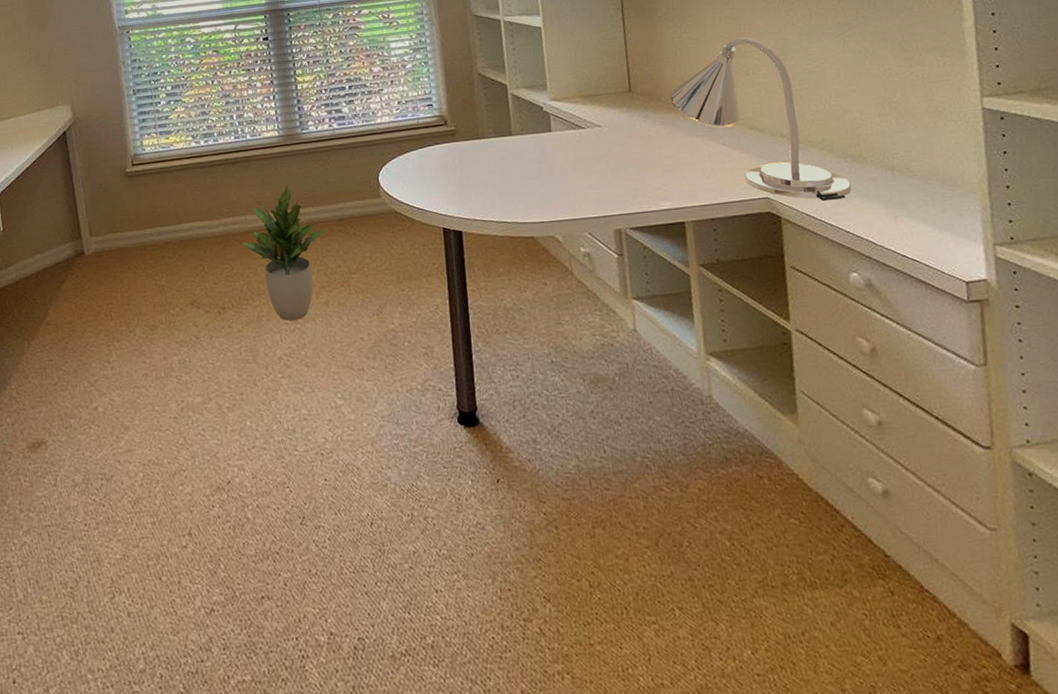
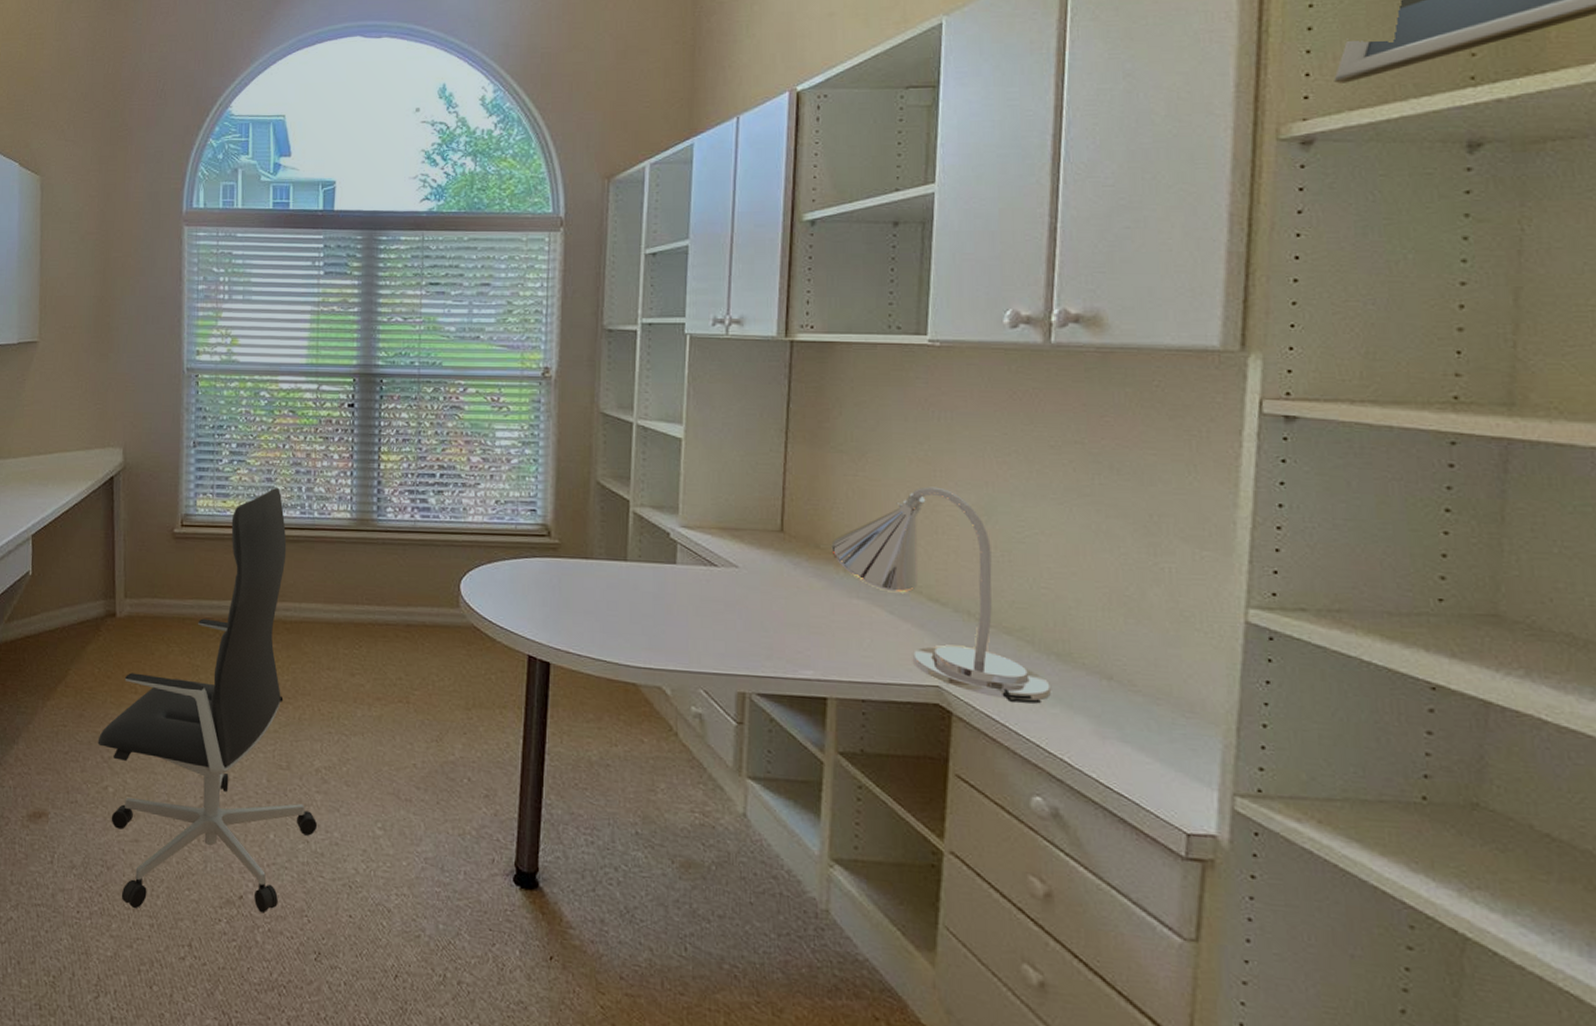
office chair: none [83,120,286,512] -> present [97,488,317,914]
potted plant: present [243,183,324,321] -> none [293,574,388,731]

